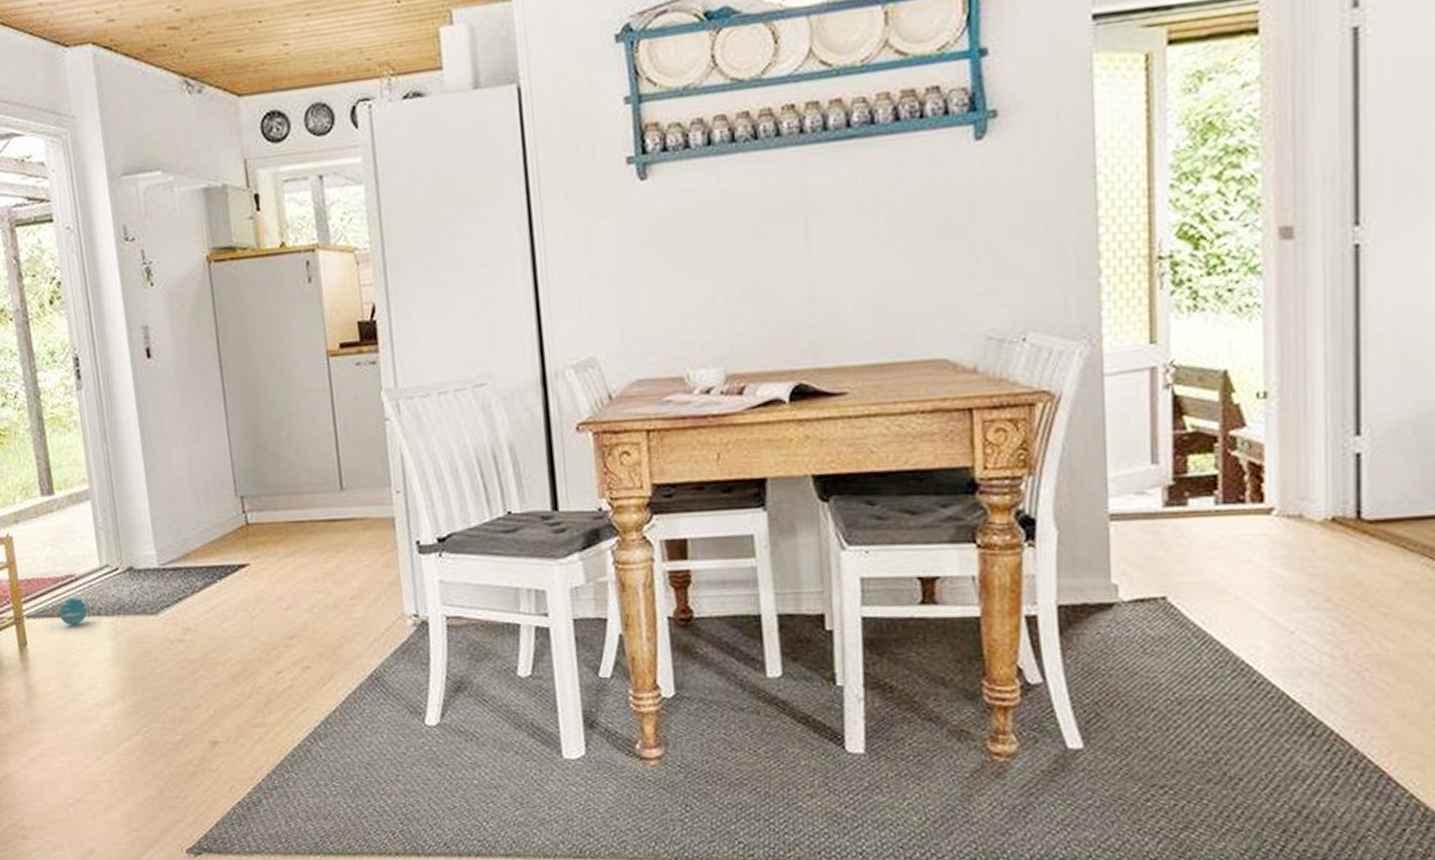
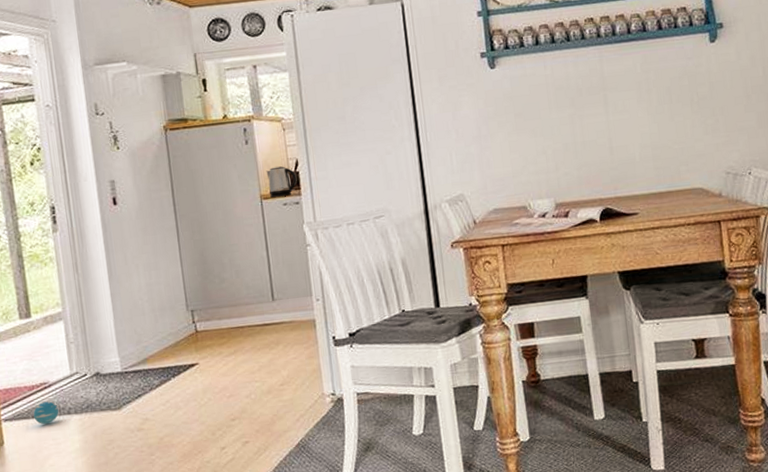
kettle: none [334,312,374,356] -> present [266,165,297,199]

